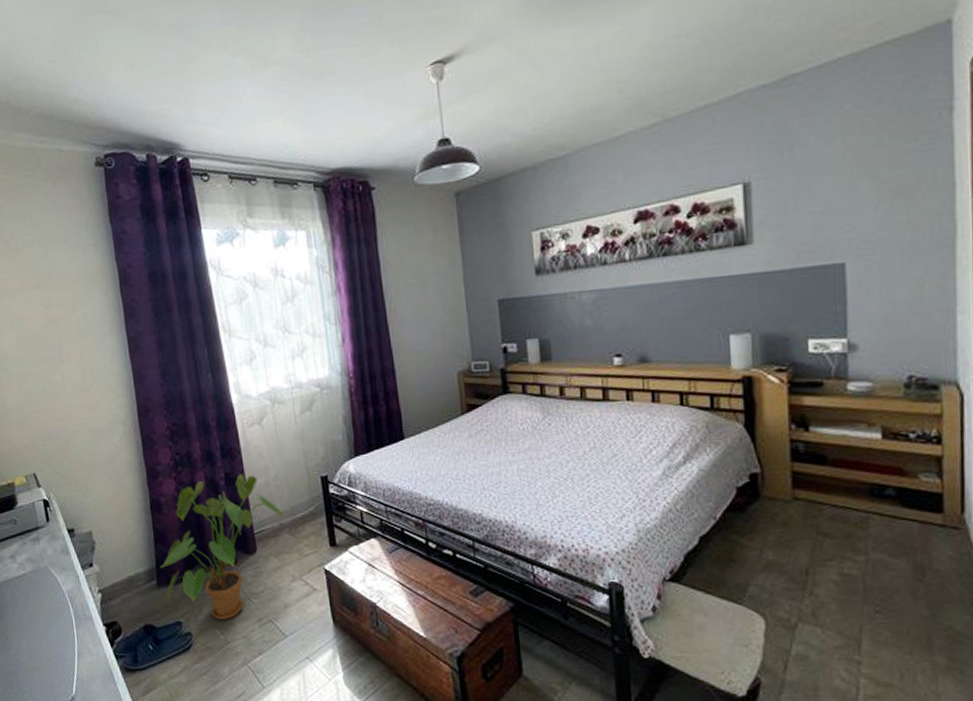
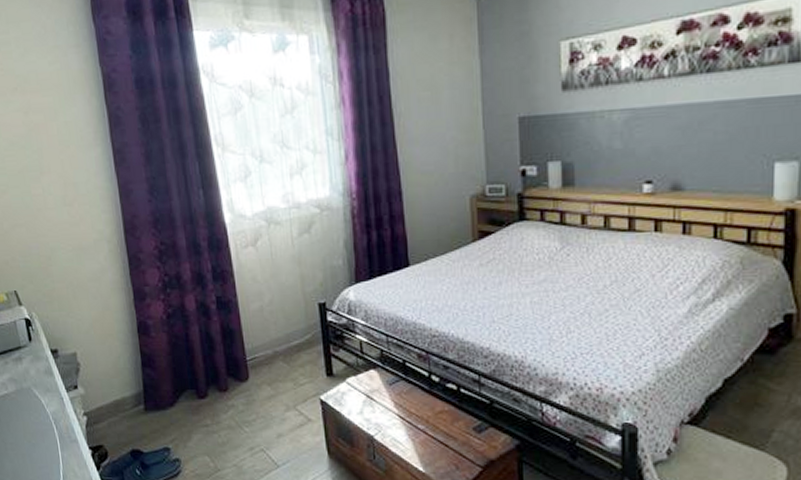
house plant: present [160,473,289,620] -> none [147,297,283,447]

